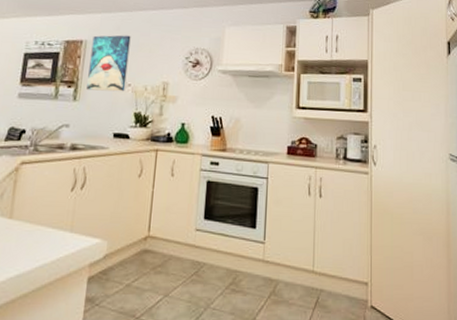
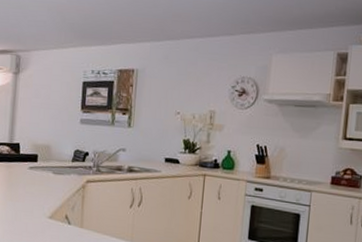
wall art: present [86,35,131,92] -> none [139,63,179,120]

